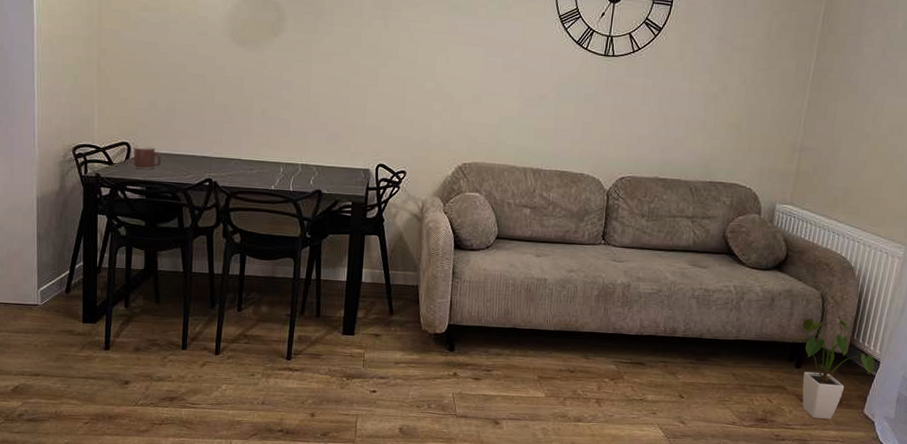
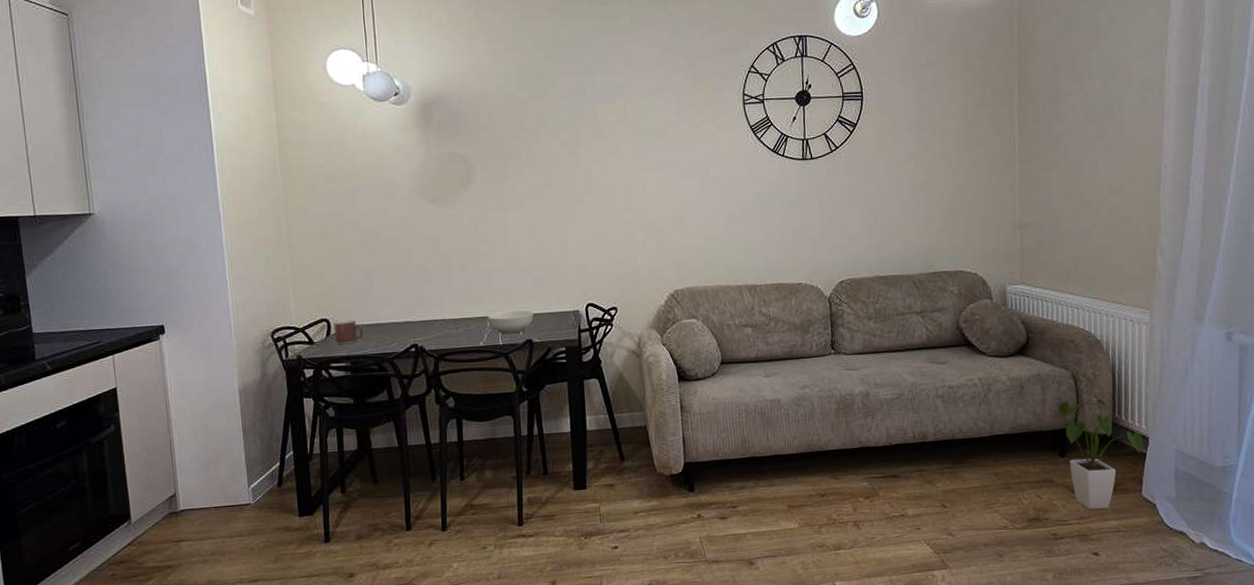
bowl: none [282,159,326,182] -> present [488,310,534,334]

